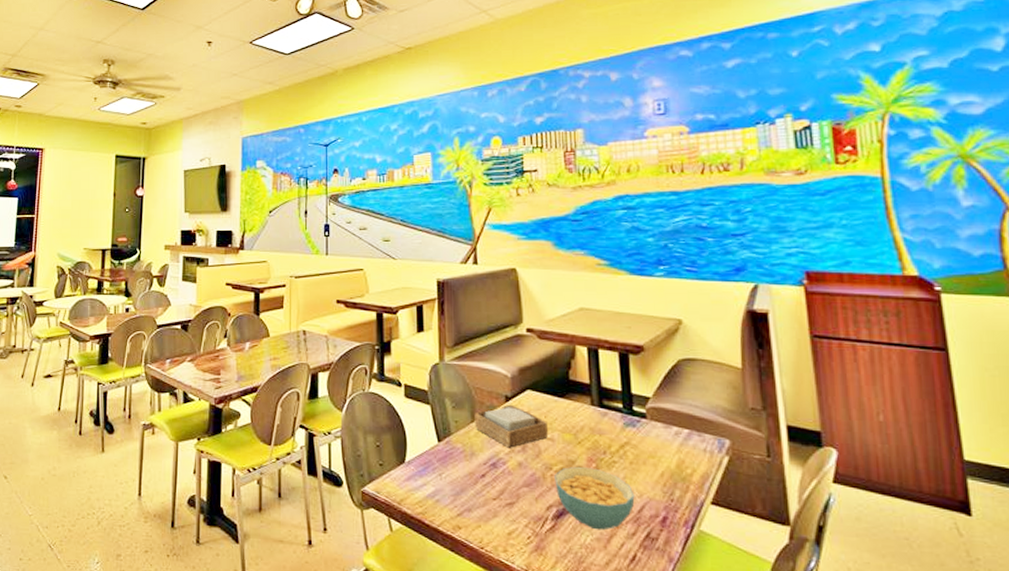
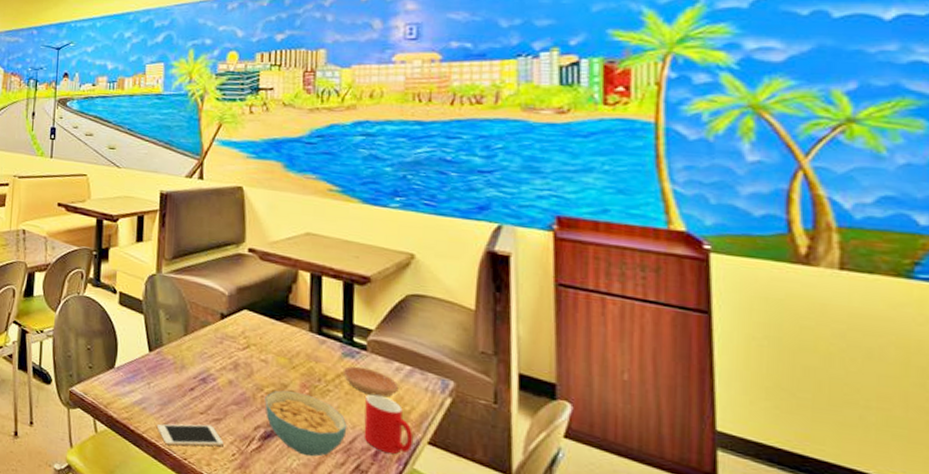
cell phone: none [451,510,518,536] -> present [156,423,224,447]
napkin holder: present [474,404,548,448] -> none [187,322,262,366]
saucer: none [625,435,680,463] -> present [342,366,399,397]
cup: none [649,461,697,519] -> present [364,394,413,454]

